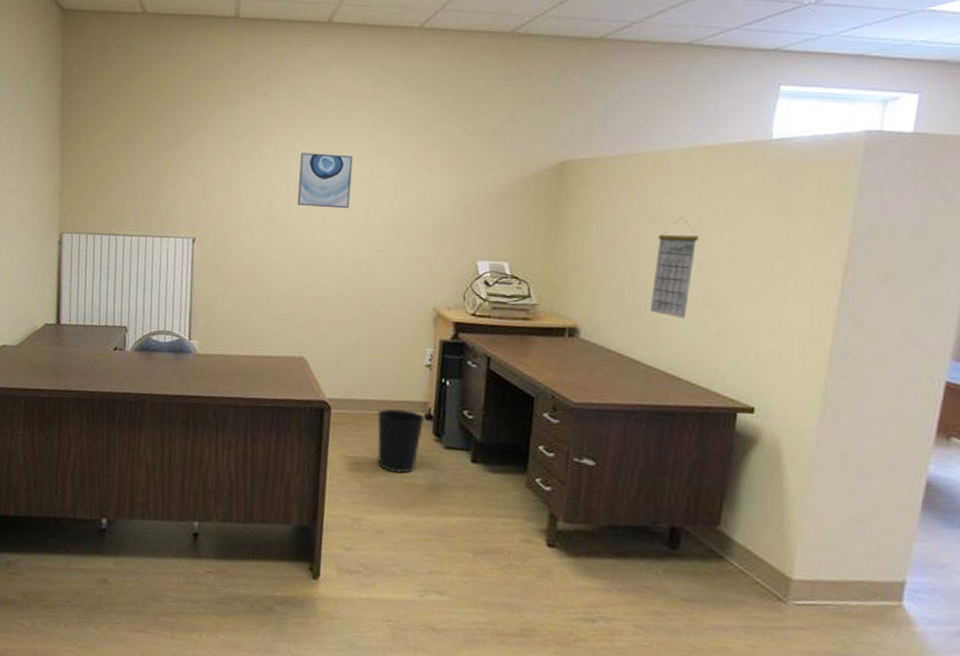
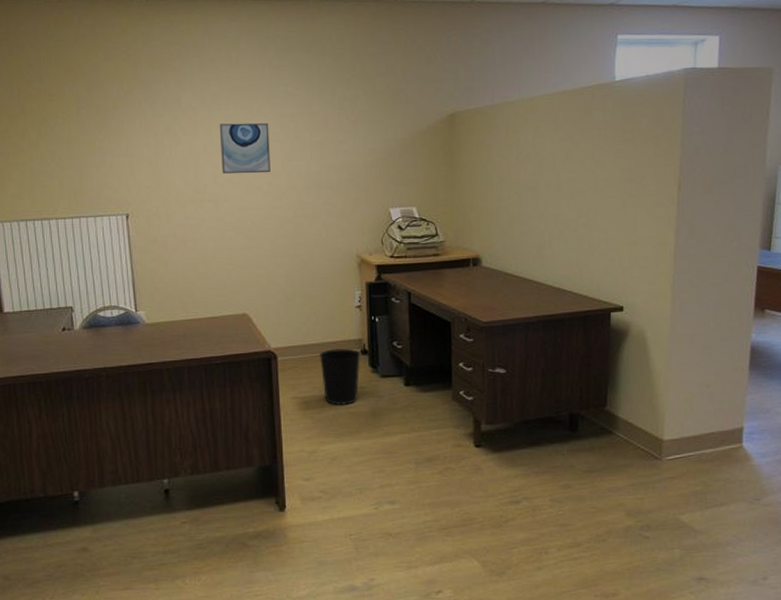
calendar: present [649,218,700,318] -> none [535,154,568,239]

